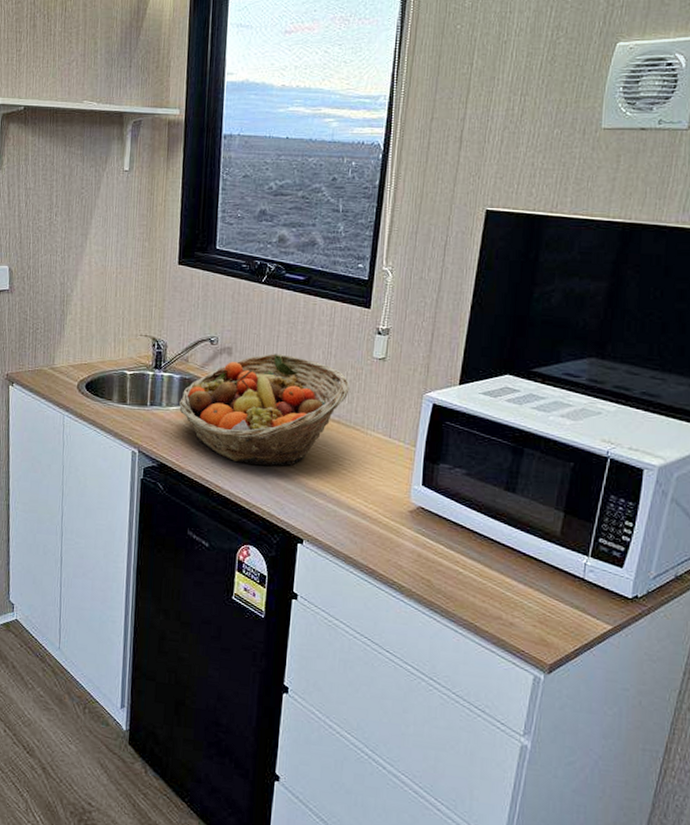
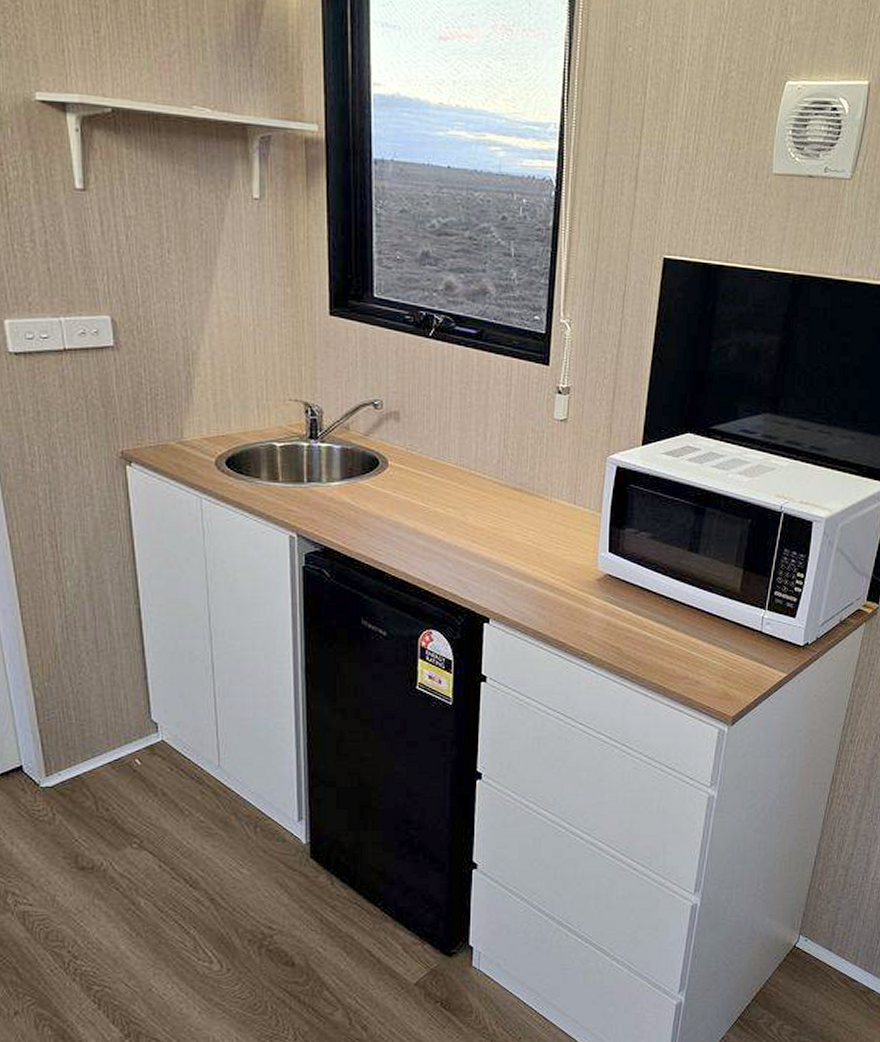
fruit basket: present [178,353,350,466] -> none [341,418,531,542]

